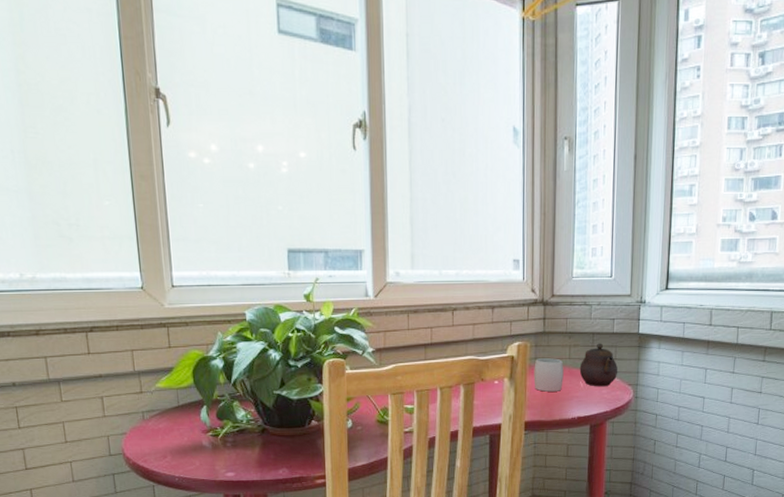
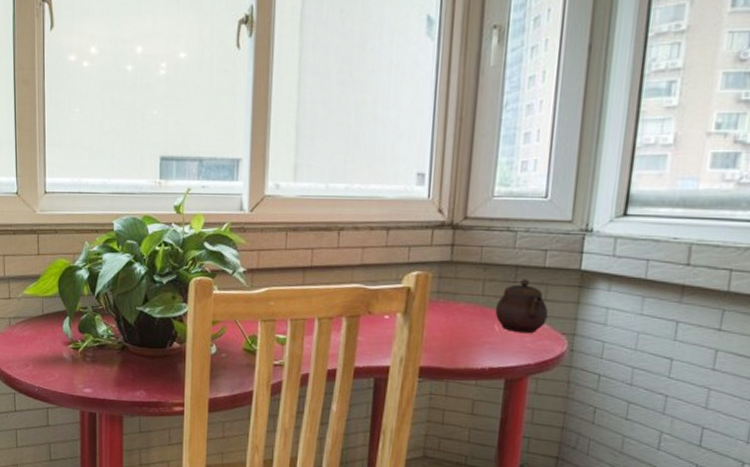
mug: present [534,358,564,392] -> none [434,292,475,334]

